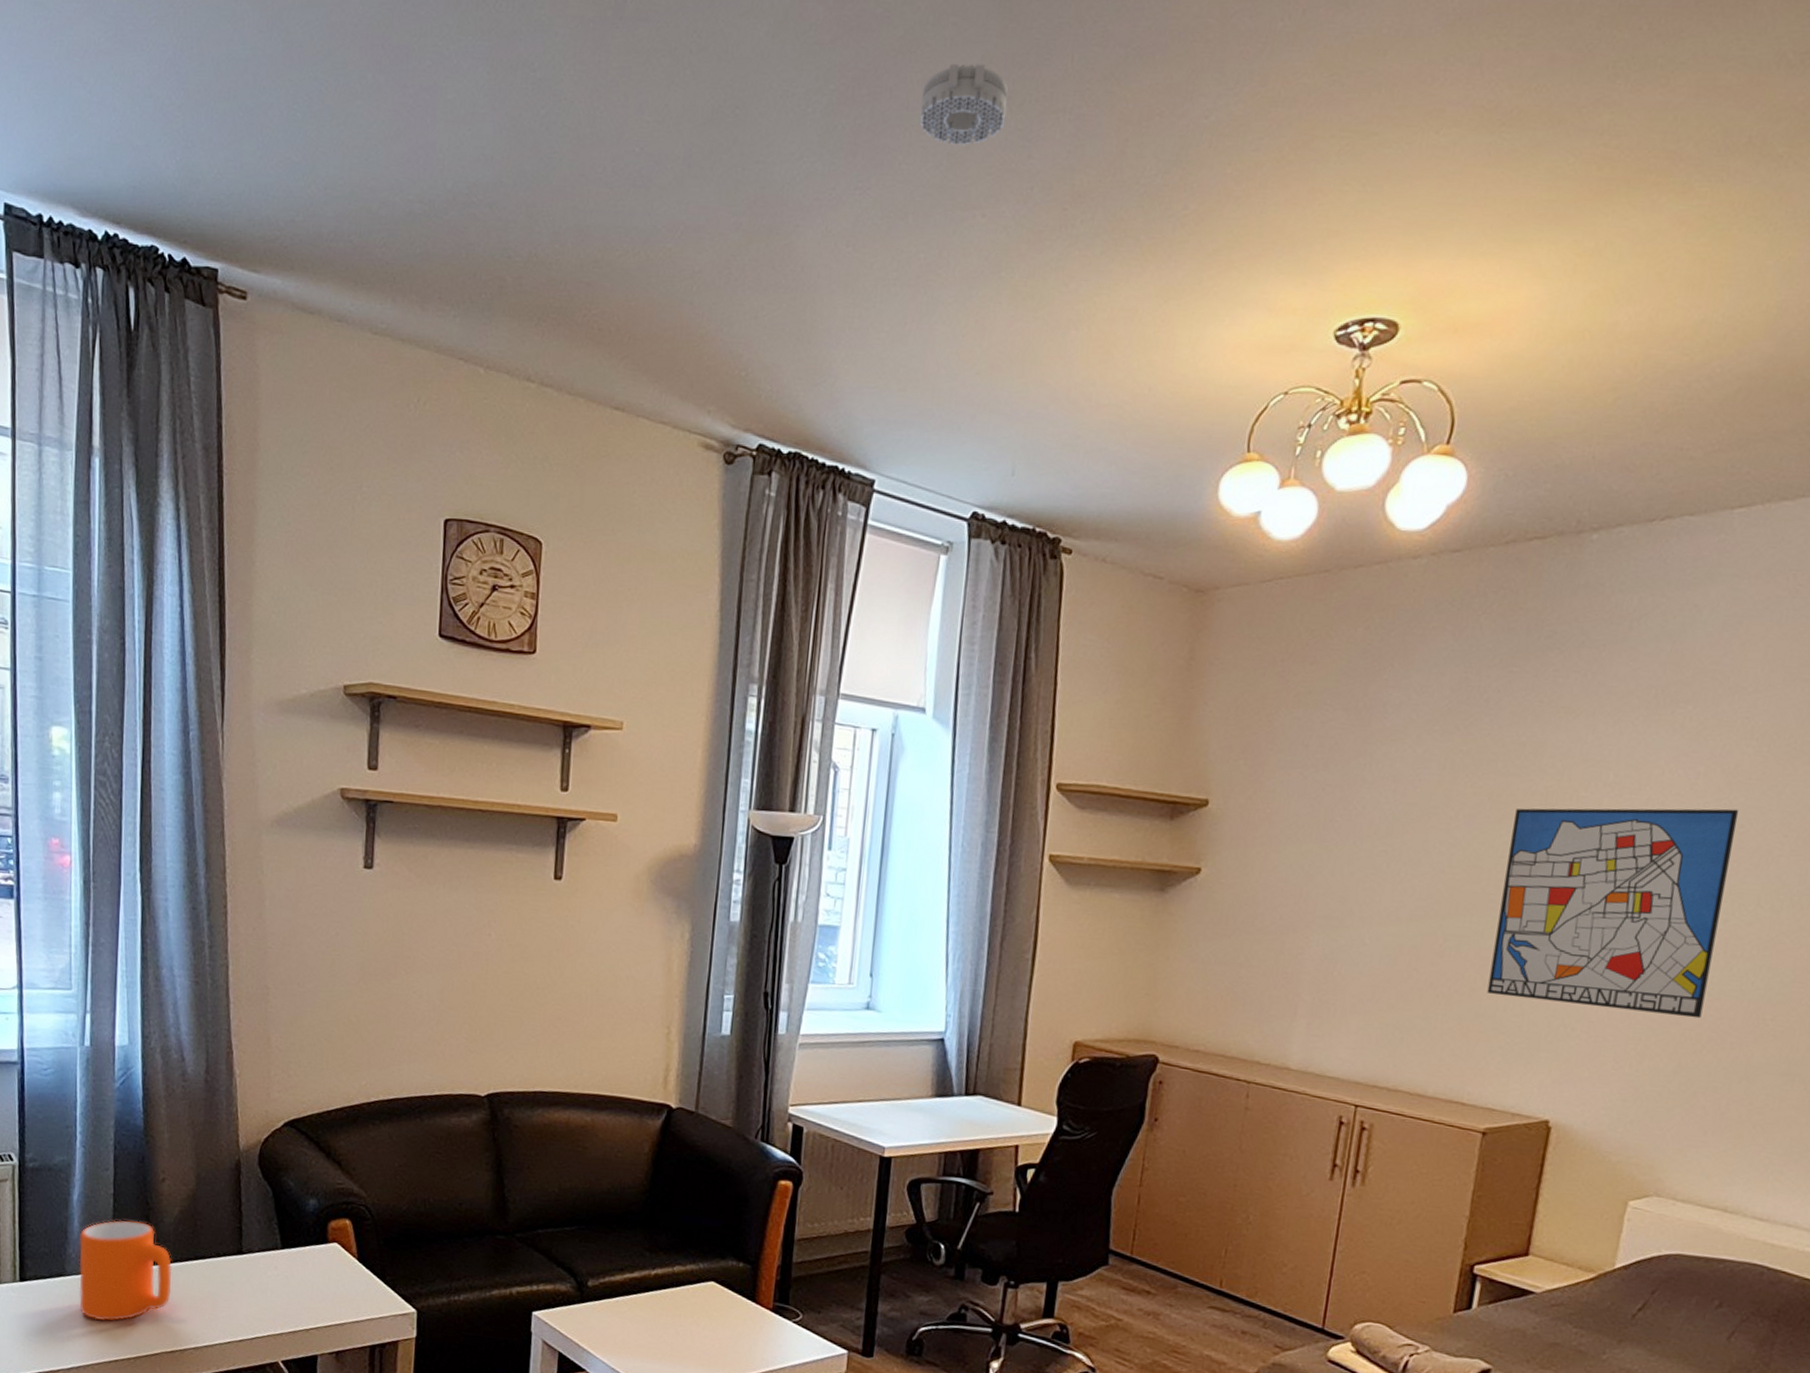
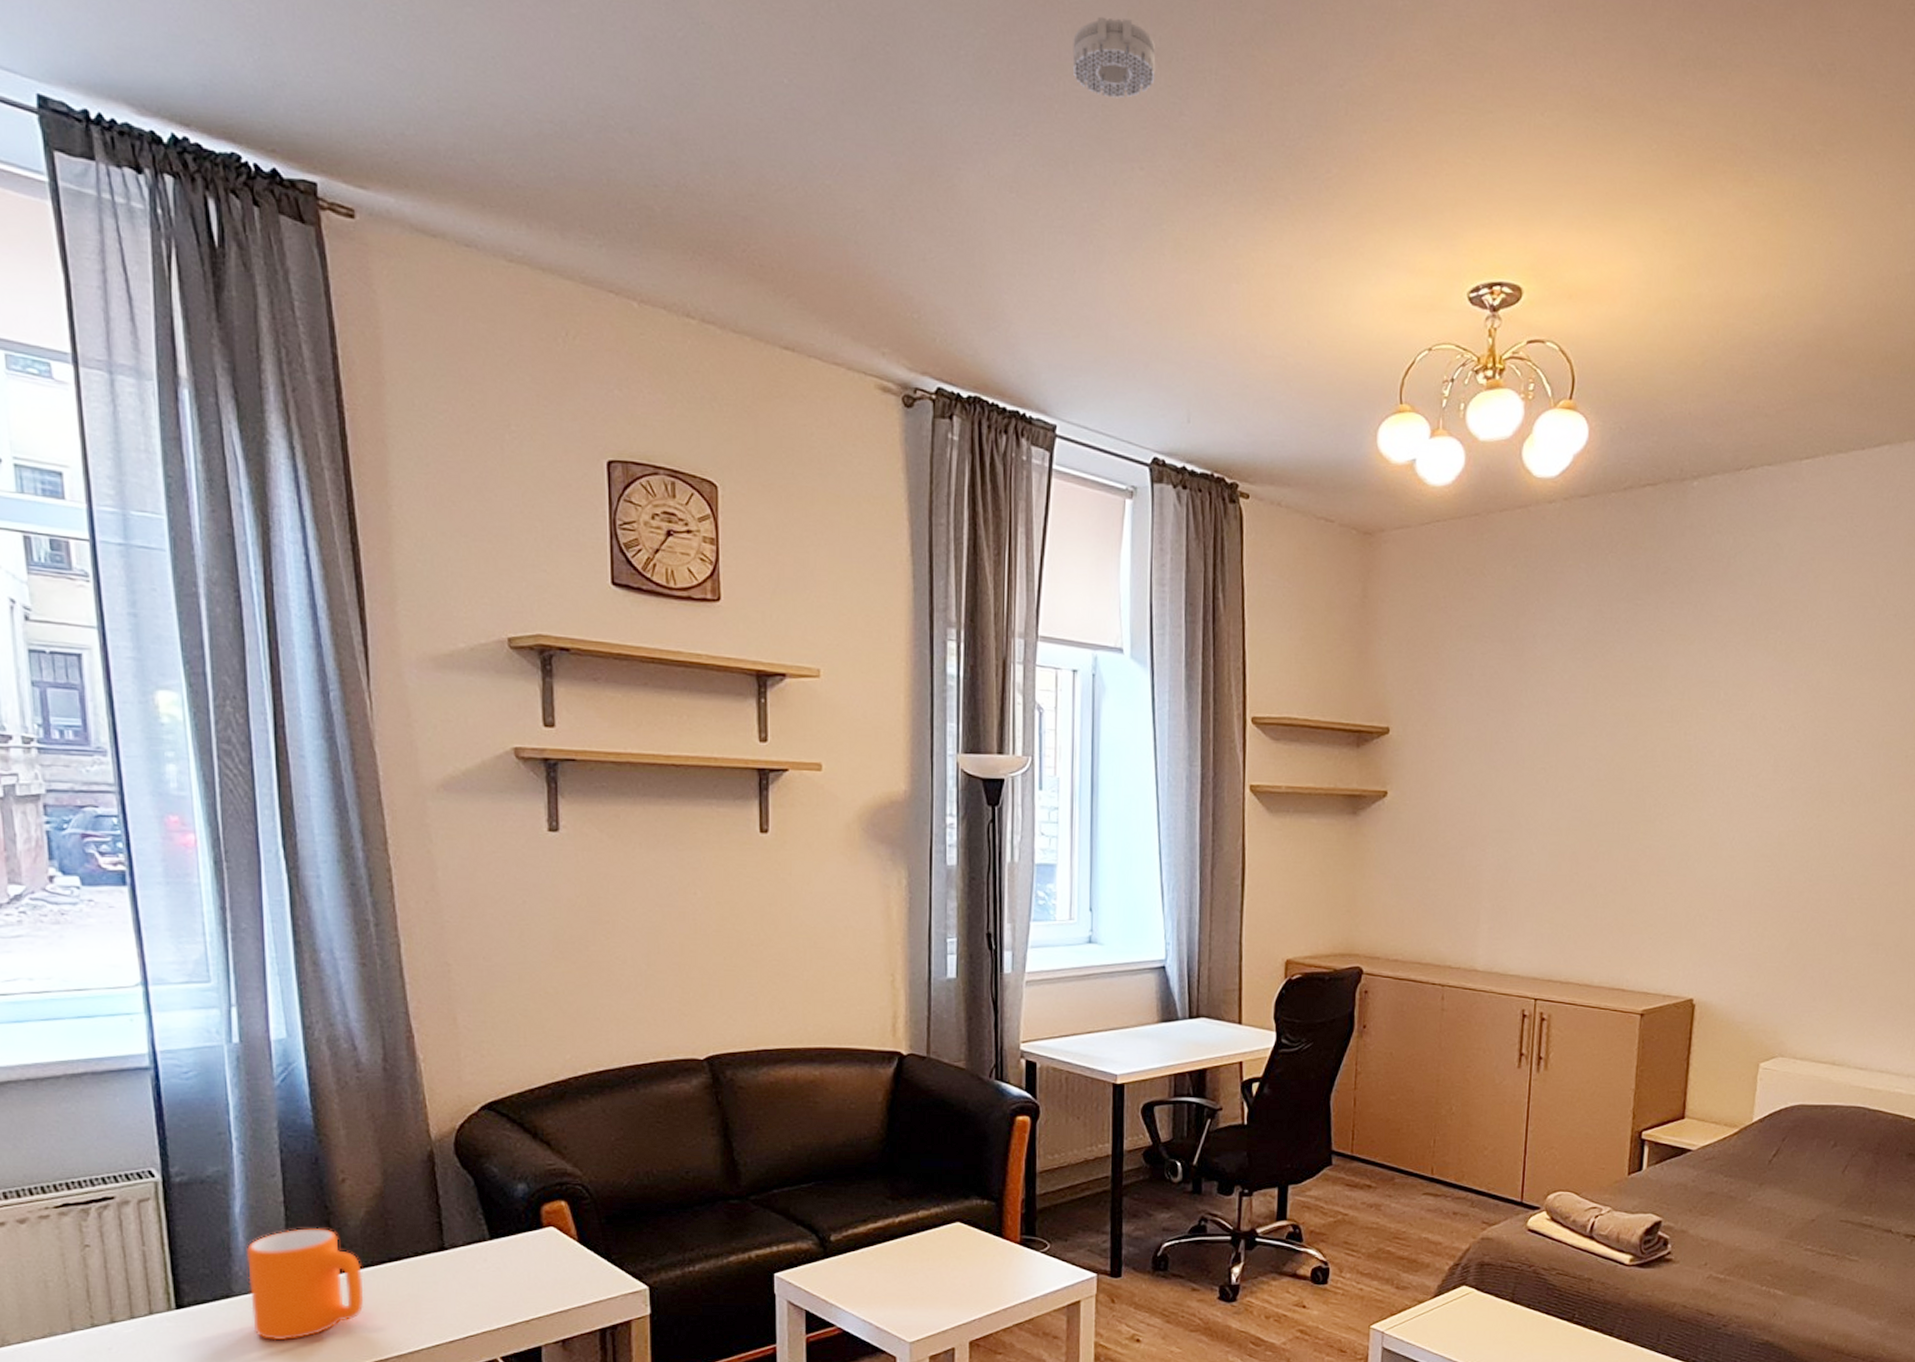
wall art: present [1487,808,1739,1019] -> none [1636,719,1823,902]

